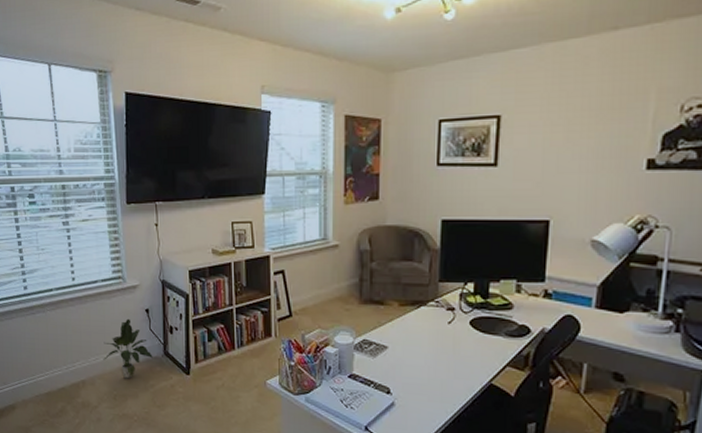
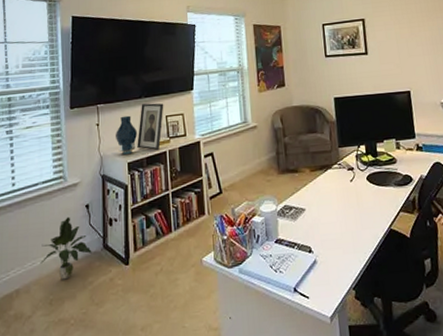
vase: none [175,217,200,262] -> present [115,115,138,155]
picture frame: none [199,206,230,261] -> present [137,103,164,151]

